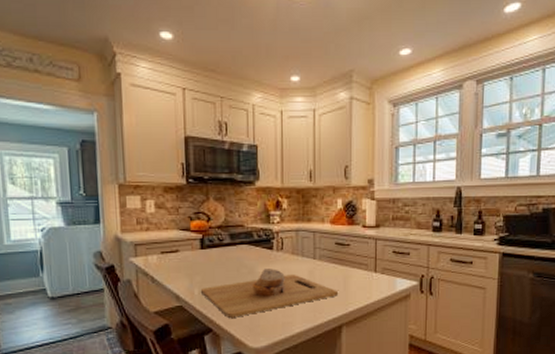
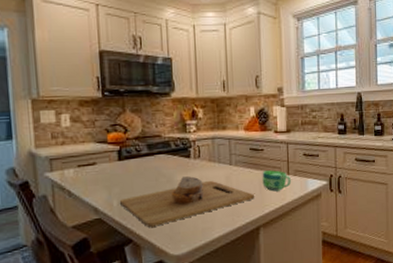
cup: none [347,267,379,289] -> present [262,170,292,192]

